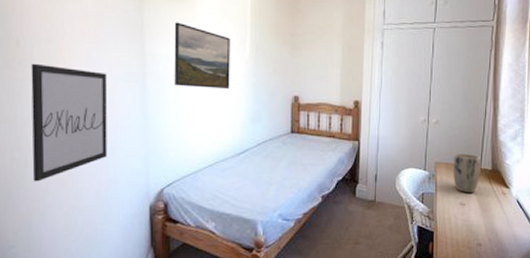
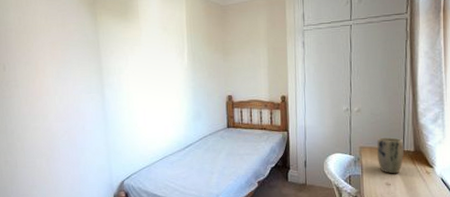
wall art: present [31,63,108,182] -> none [15,83,78,179]
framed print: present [174,22,230,90] -> none [124,40,173,94]

